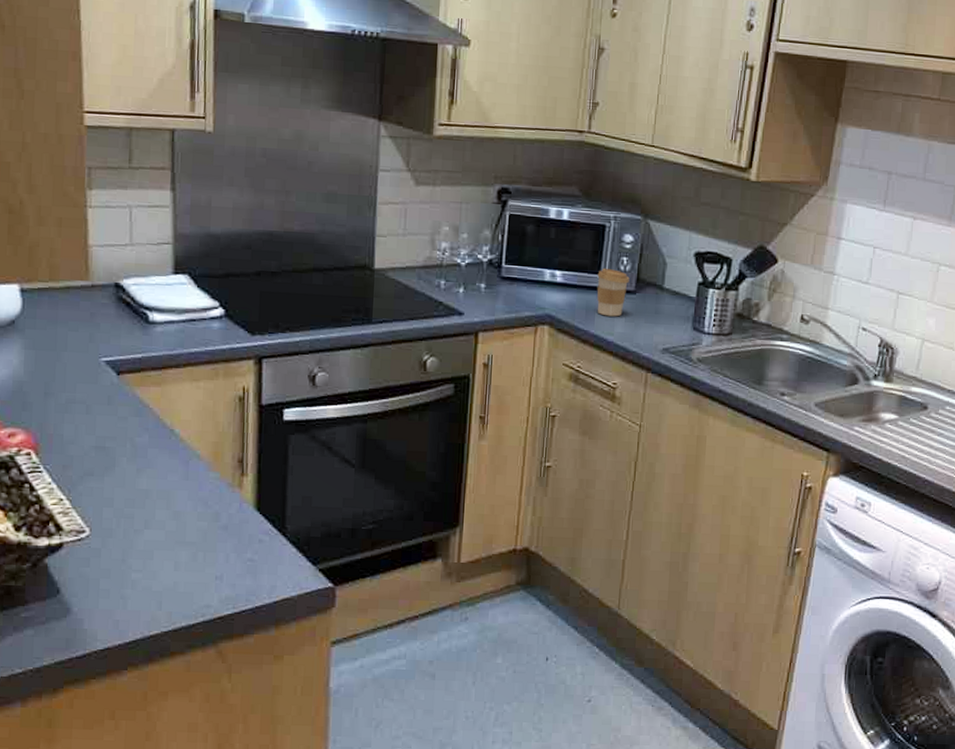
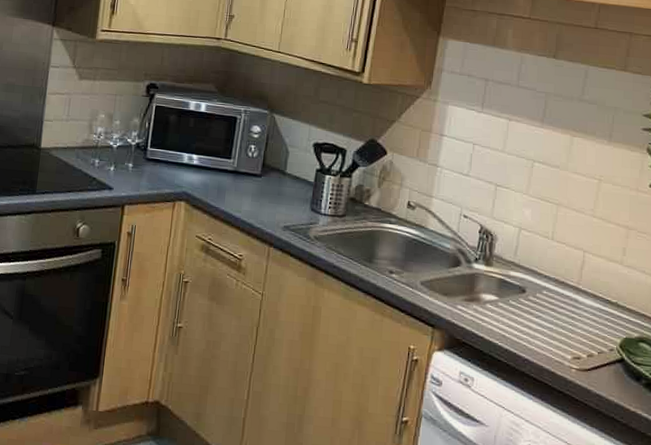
coffee cup: present [597,268,630,317] -> none [227,153,256,197]

